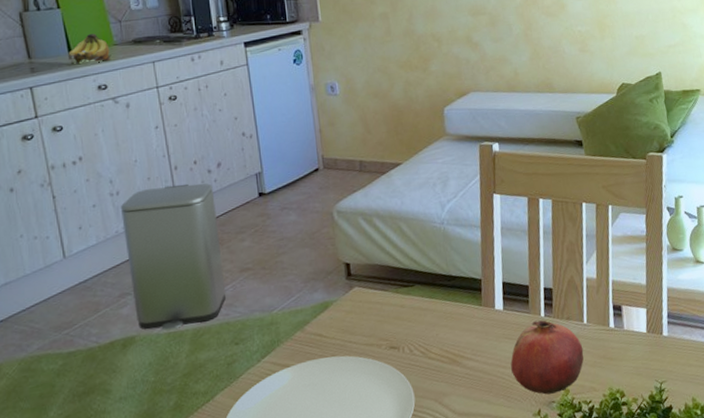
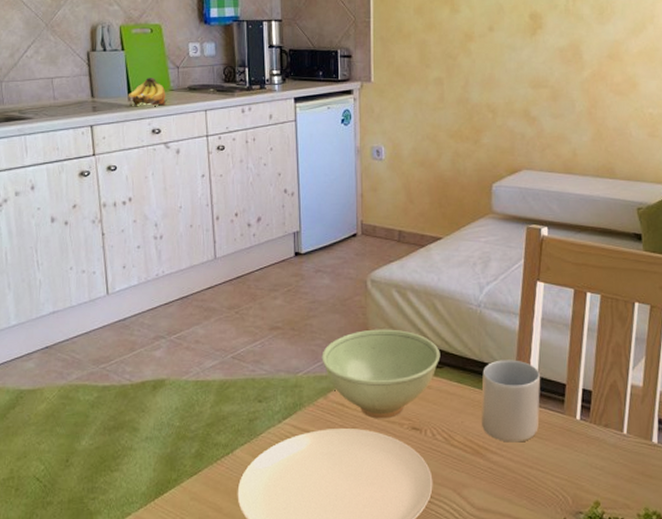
pedal bin: present [120,183,226,331] -> none [162,235,255,379]
bowl: none [295,255,411,344] -> present [321,329,441,419]
mug: none [451,269,508,348] -> present [481,360,541,443]
fruit: present [510,320,584,395] -> none [538,423,620,504]

